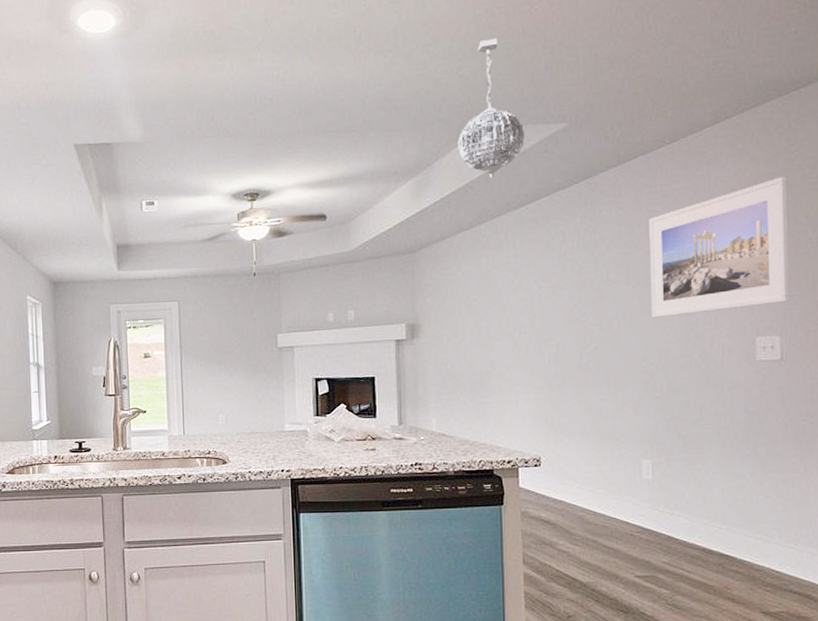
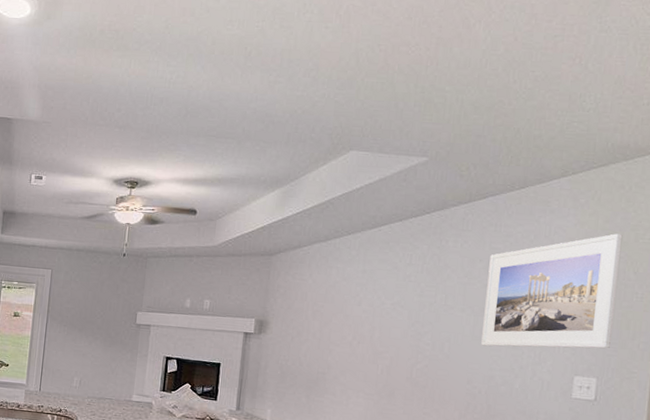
pendant light: present [457,38,525,179] -> none [325,72,388,199]

